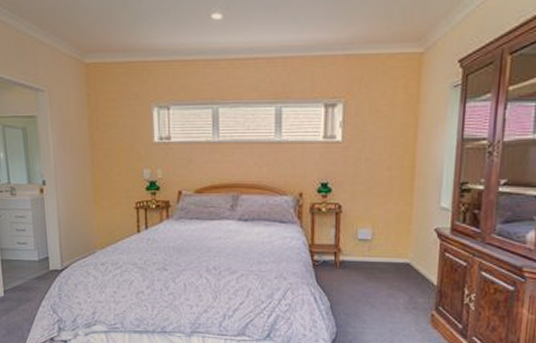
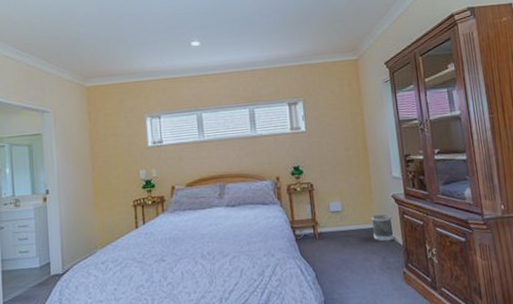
wastebasket: none [404,248,430,280] -> present [372,213,394,242]

